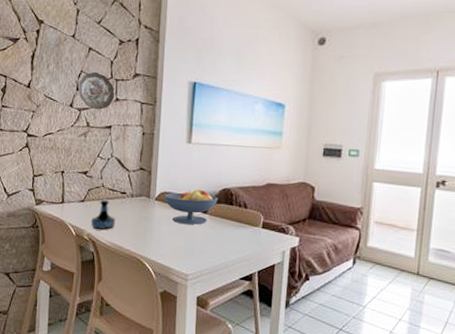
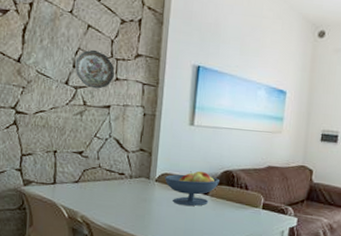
tequila bottle: present [91,199,116,230] -> none [86,180,113,211]

